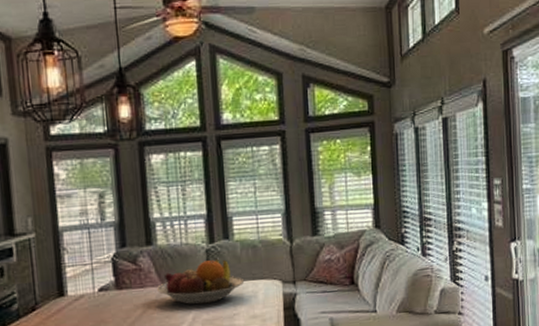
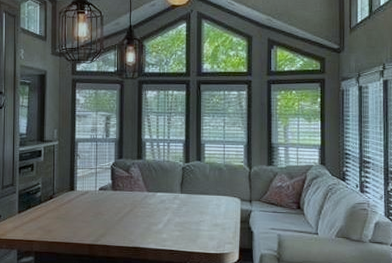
fruit bowl: present [156,258,245,305] -> none [142,175,211,210]

